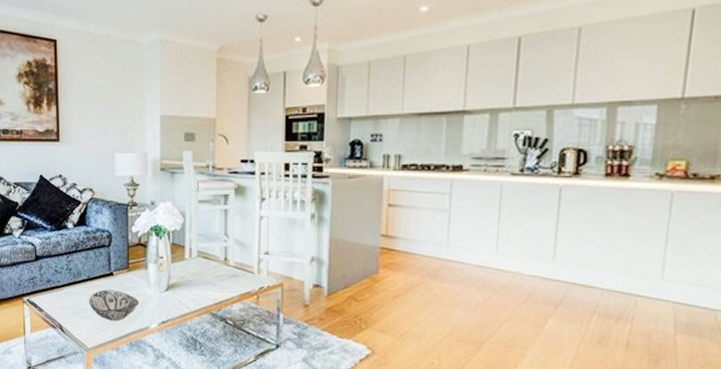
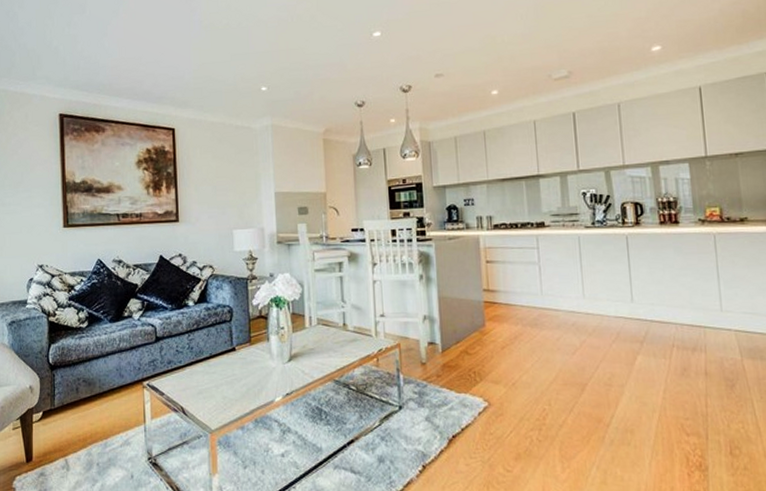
decorative bowl: present [89,289,139,321] -> none [212,365,263,398]

